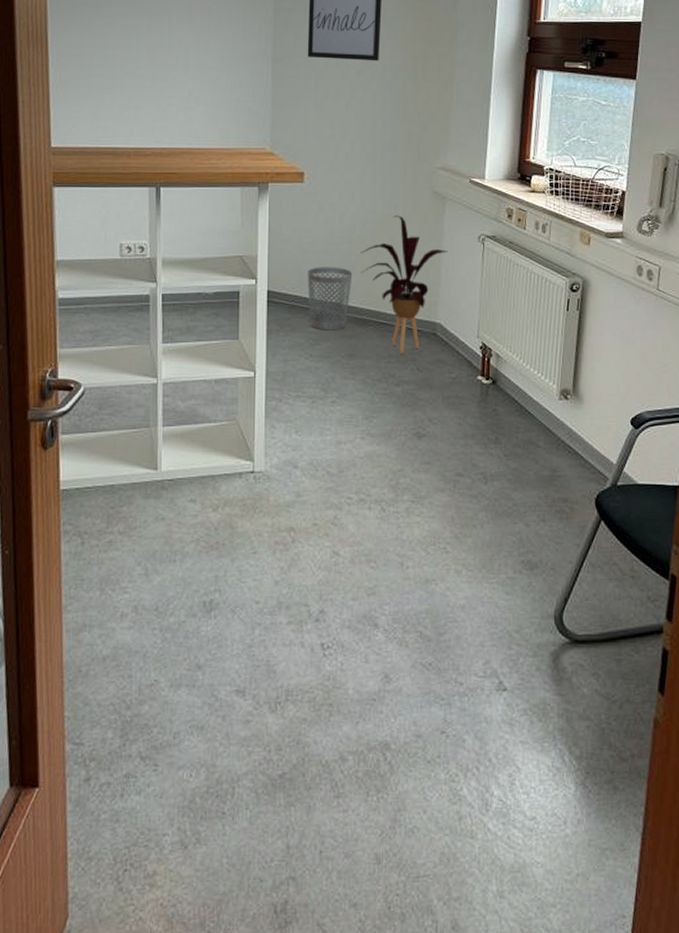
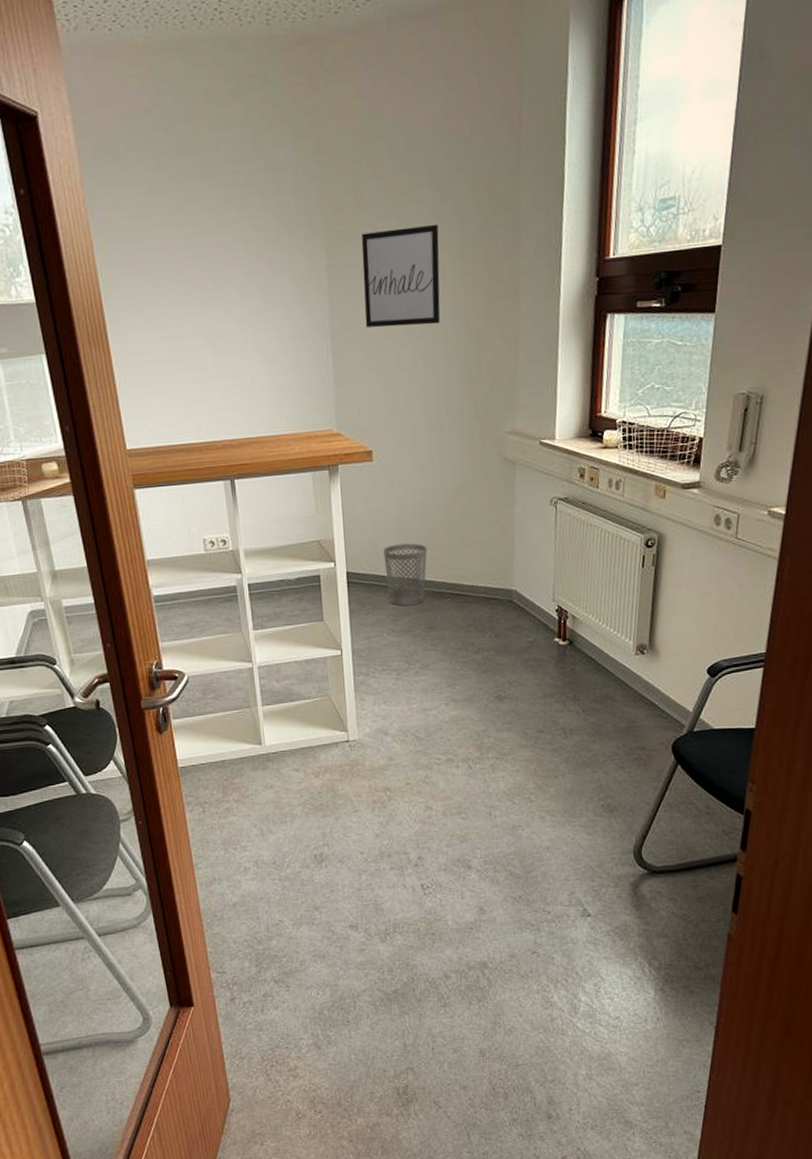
house plant: present [361,215,448,354] -> none [434,485,521,623]

